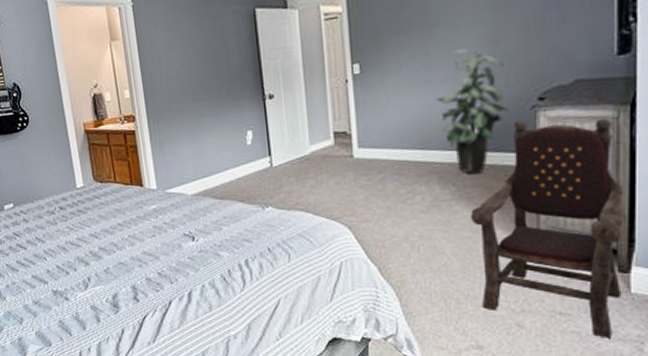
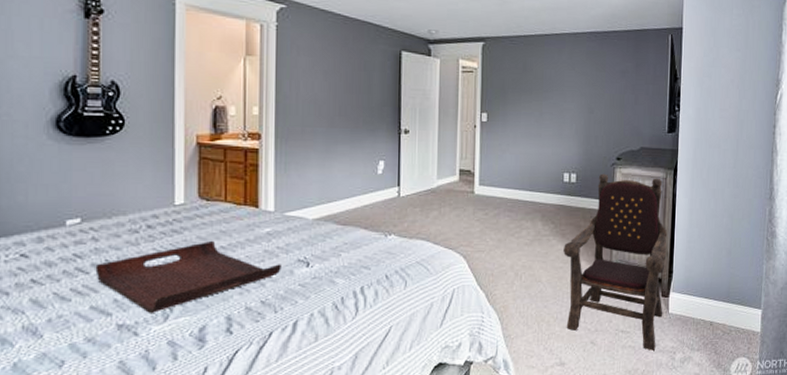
serving tray: none [29,218,171,282] -> present [95,240,281,313]
indoor plant: present [436,49,510,173] -> none [545,113,597,214]

